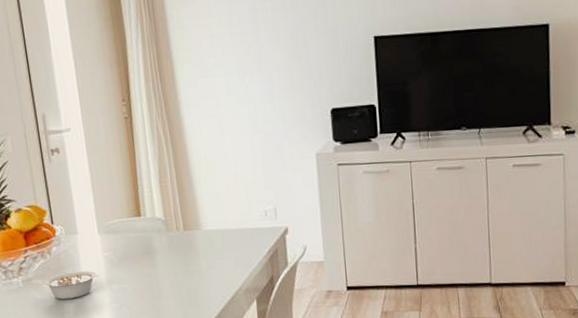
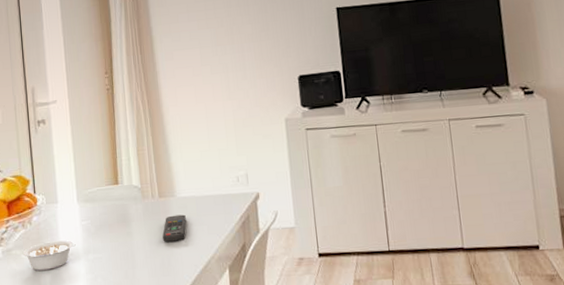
remote control: none [188,247,213,274] -> present [162,214,186,242]

